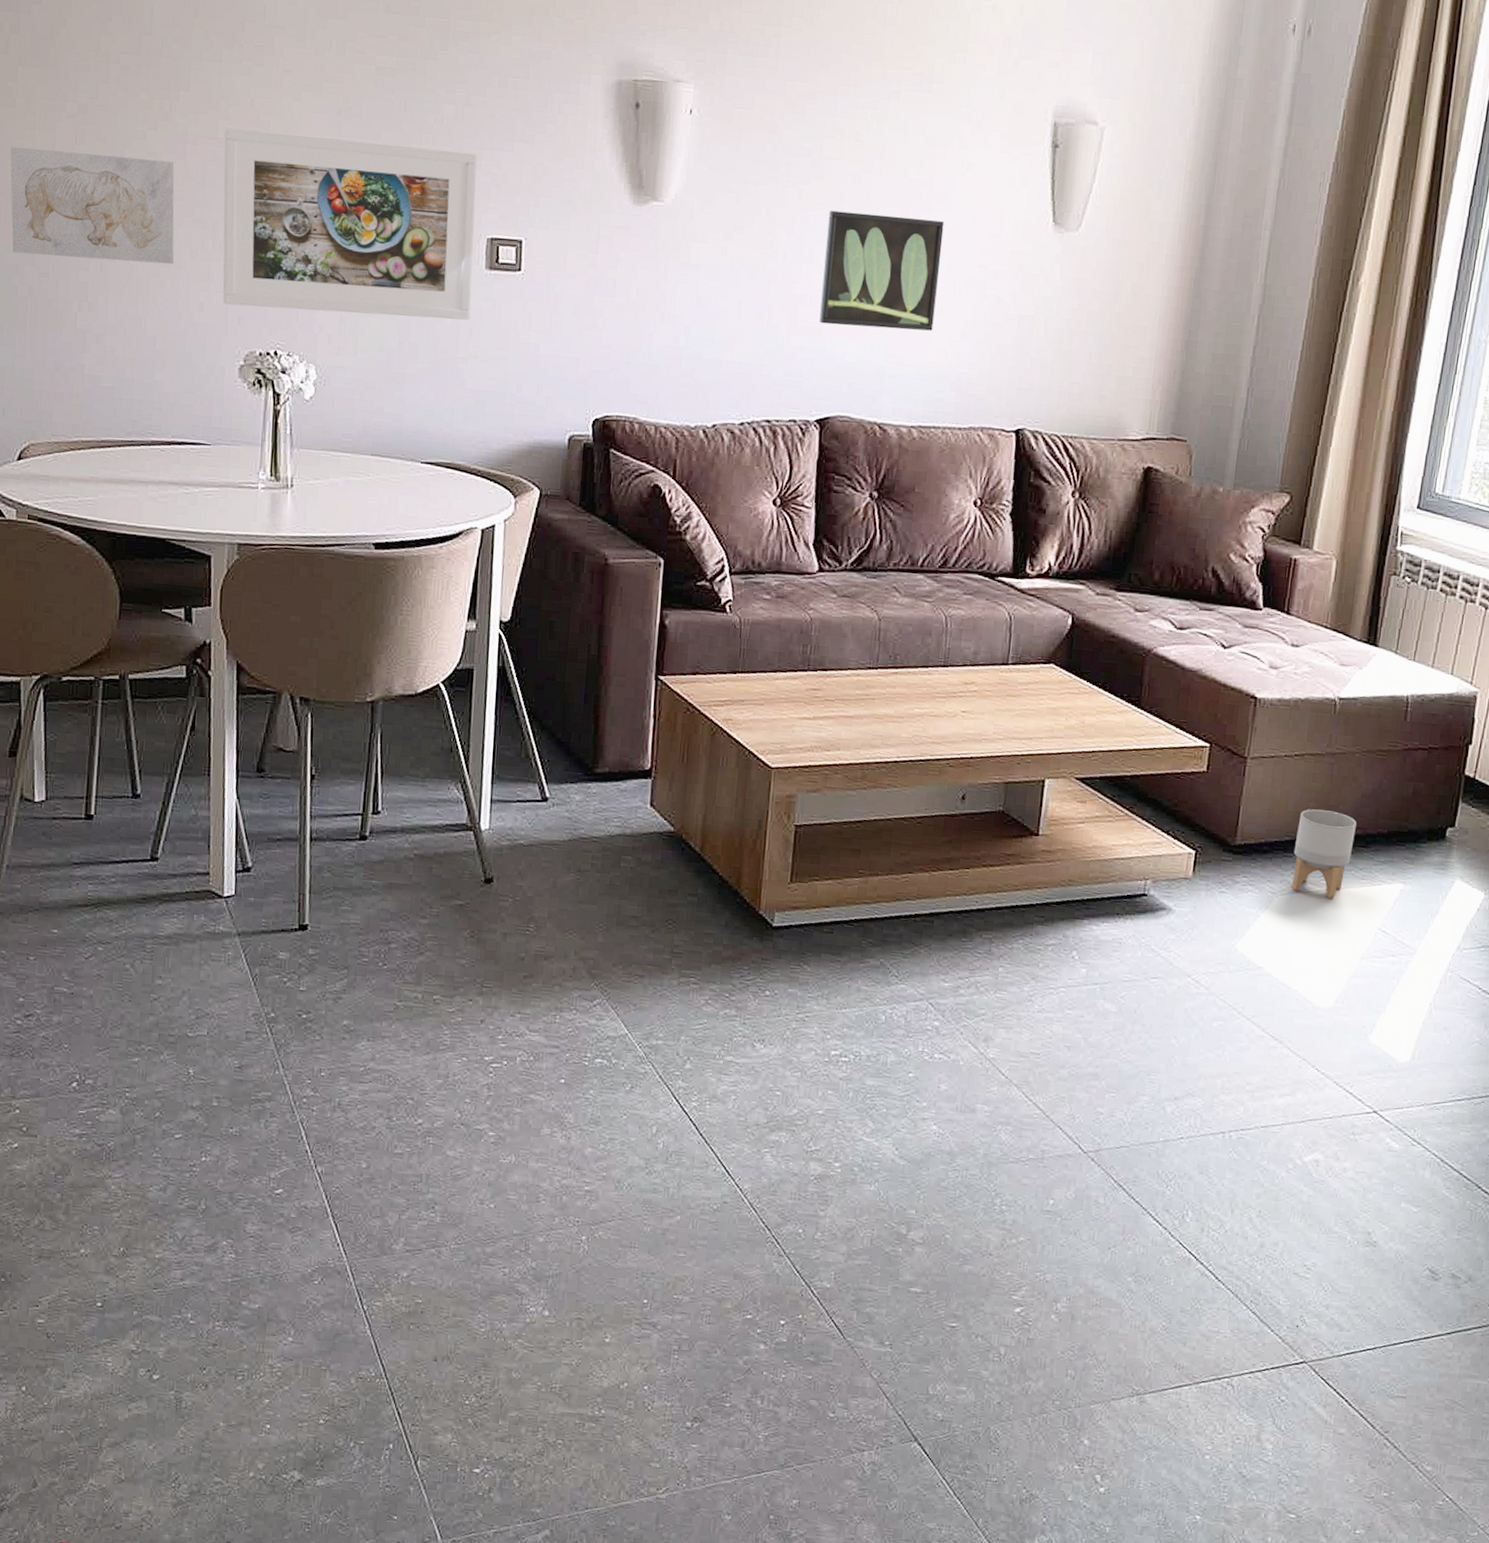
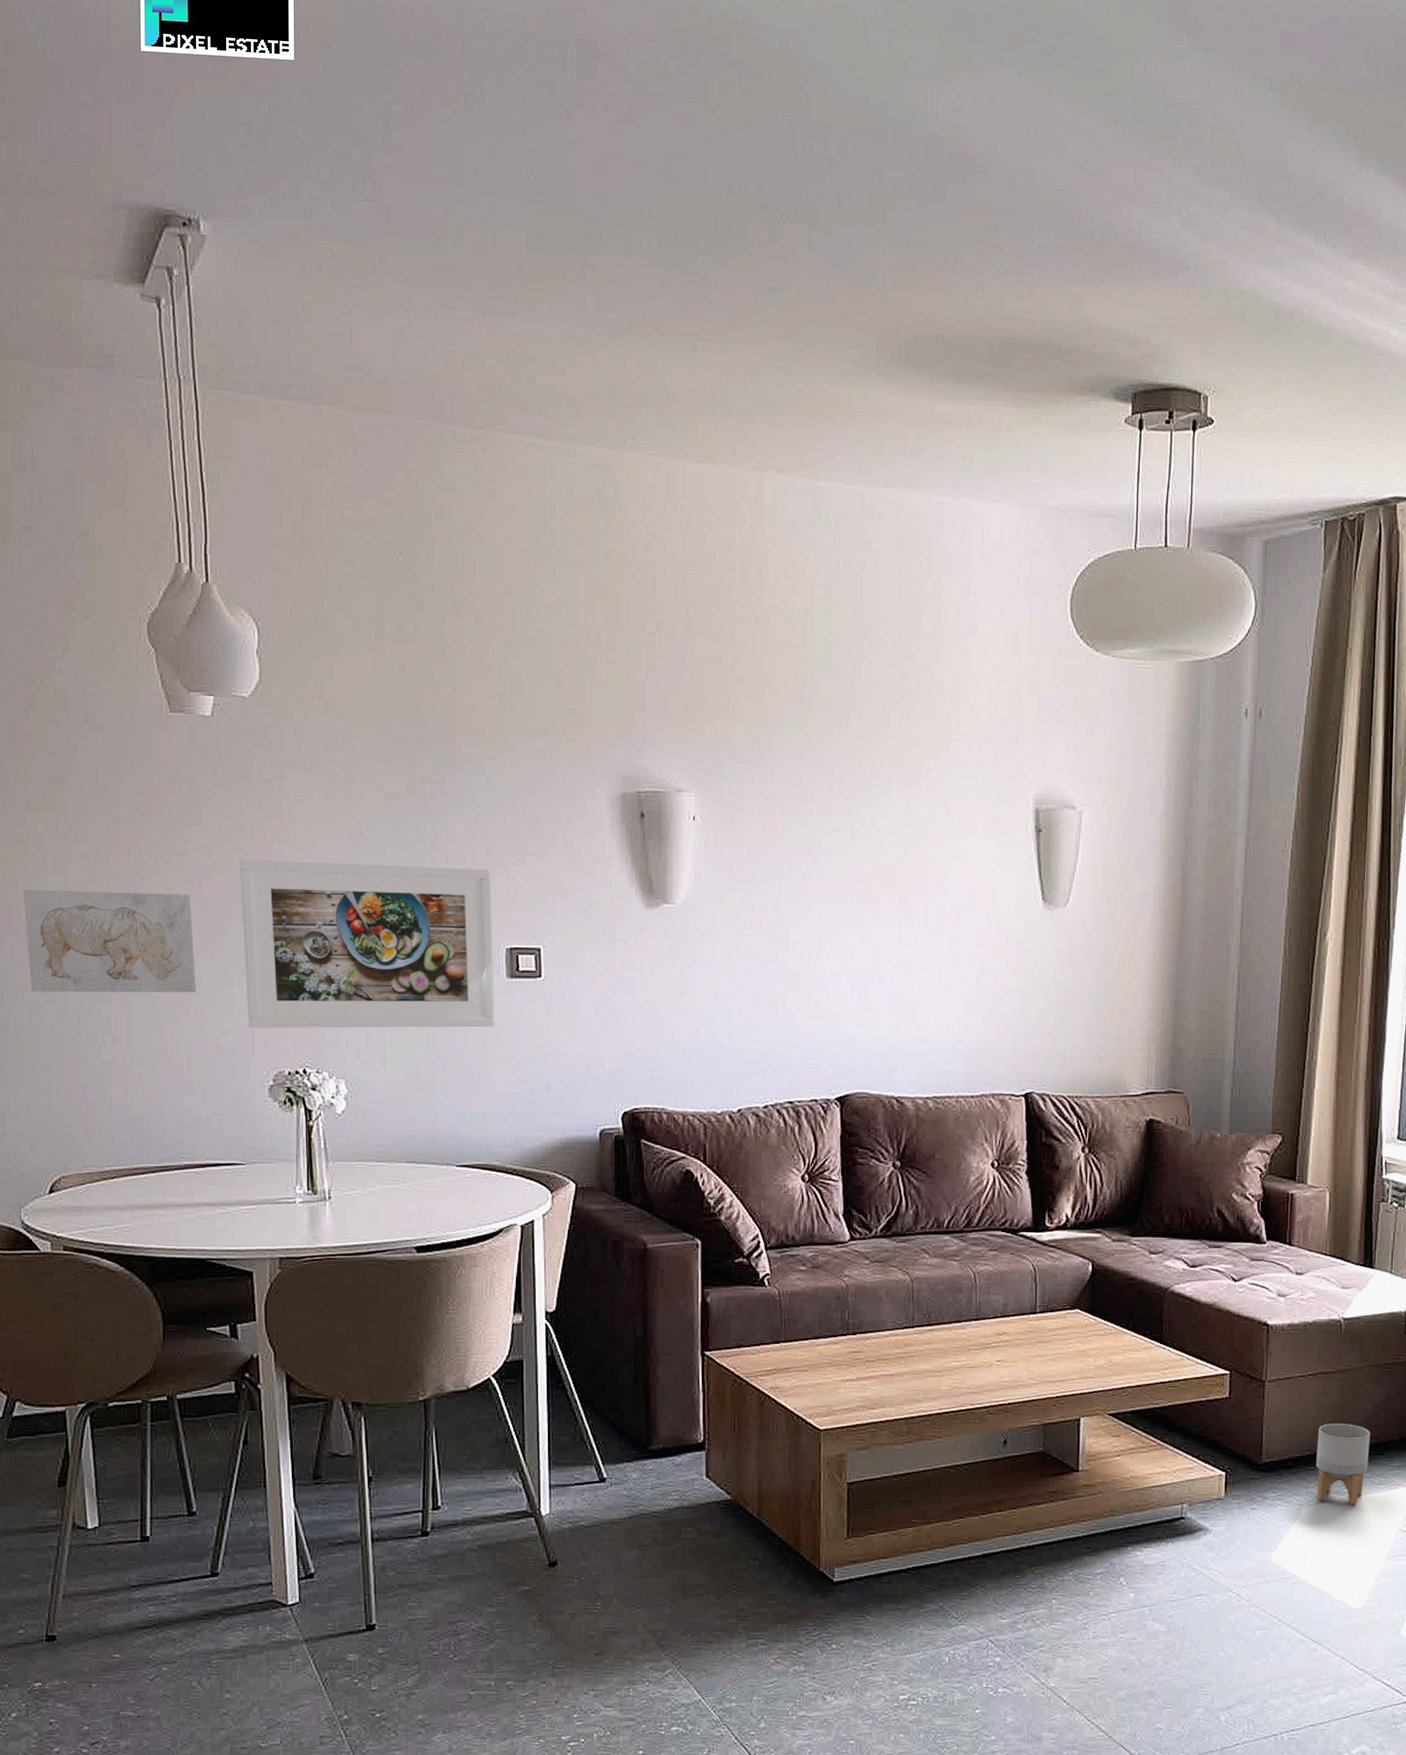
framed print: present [819,210,944,331] -> none [832,902,942,1009]

